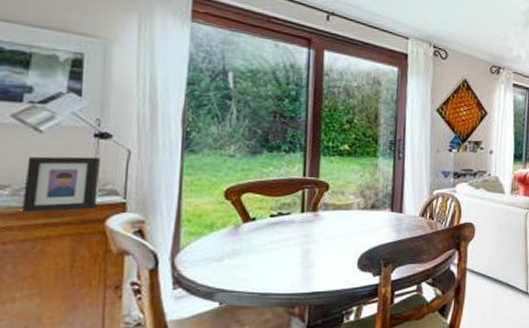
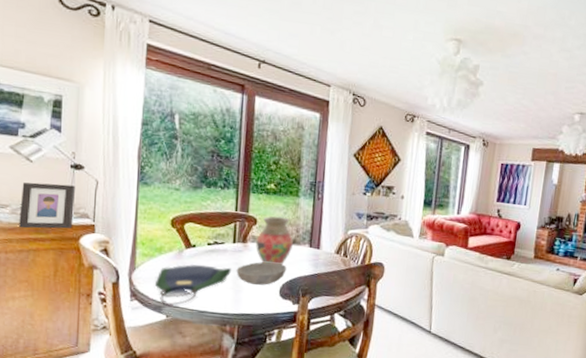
handbag: none [205,239,301,290] -> present [155,263,232,305]
bowl: none [305,231,365,259] -> present [236,262,287,286]
vase: none [327,179,372,234] -> present [255,216,293,265]

